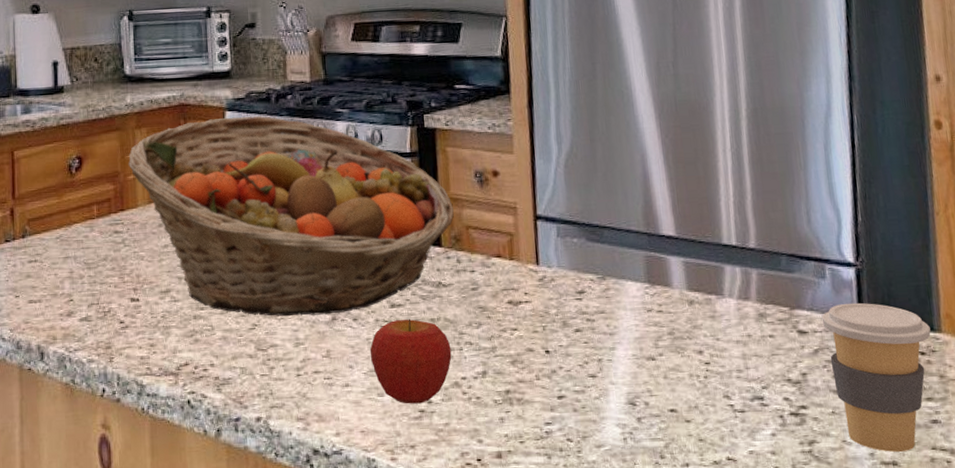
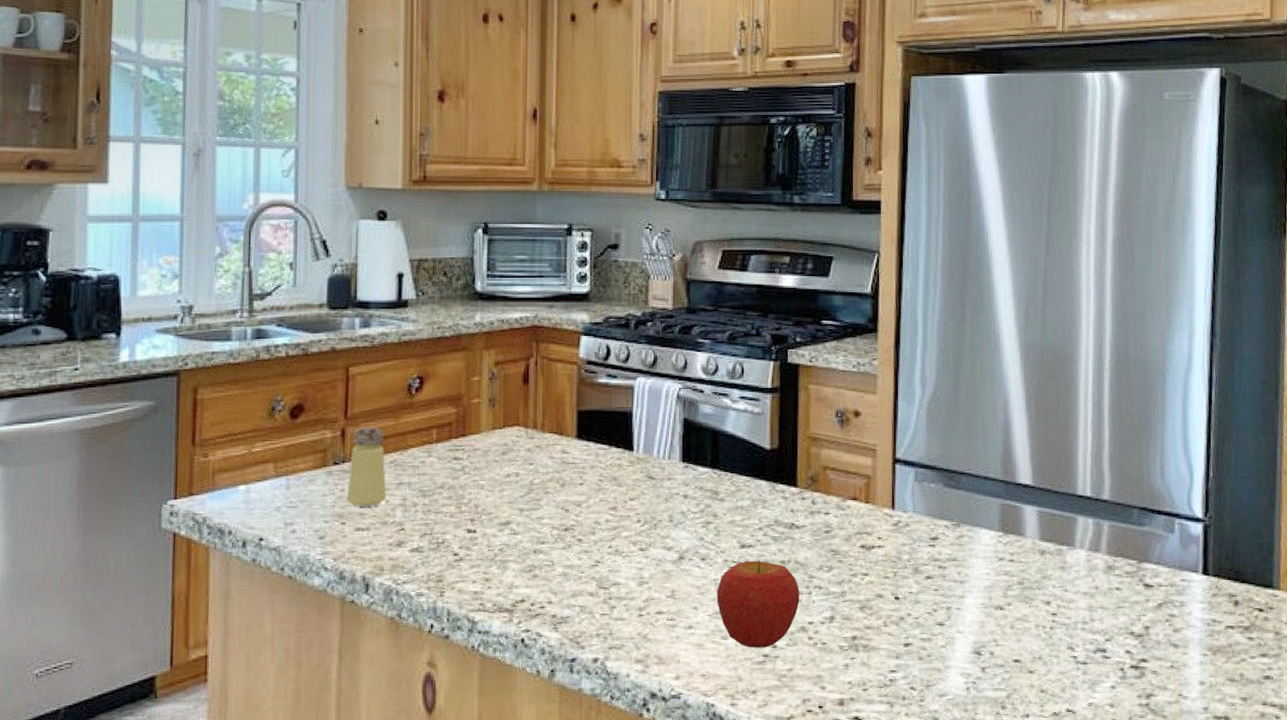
saltshaker: none [19,205,54,280] -> present [347,426,386,506]
fruit basket: present [128,116,454,317] -> none [474,342,812,554]
coffee cup: present [821,302,931,452] -> none [1167,558,1270,707]

